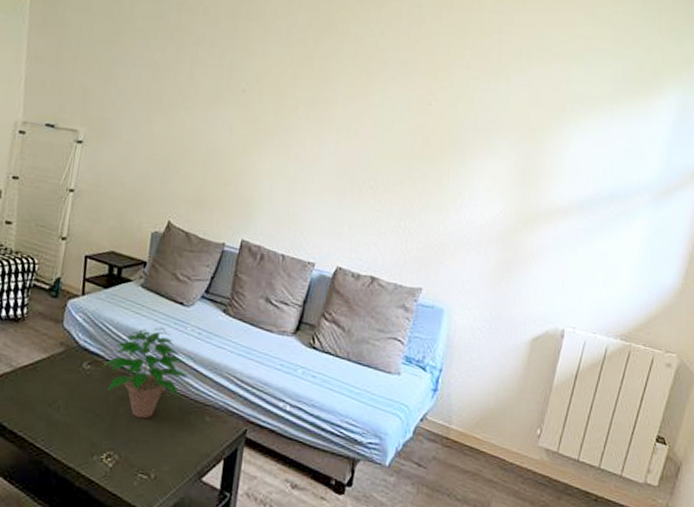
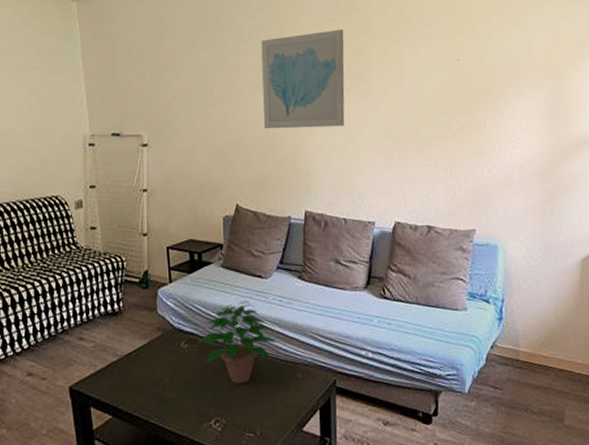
wall art: none [212,49,313,156] -> present [261,30,345,129]

